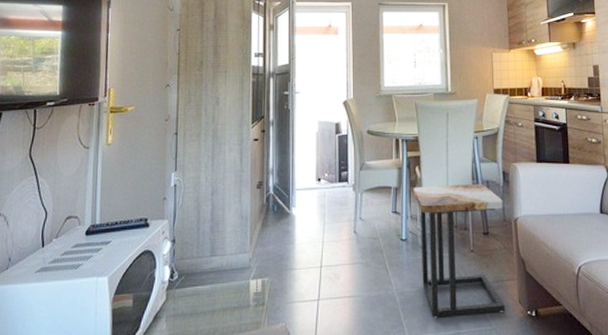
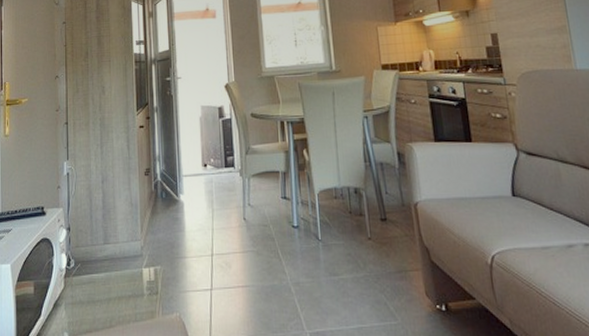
side table: present [413,184,505,319] -> none [302,166,411,312]

